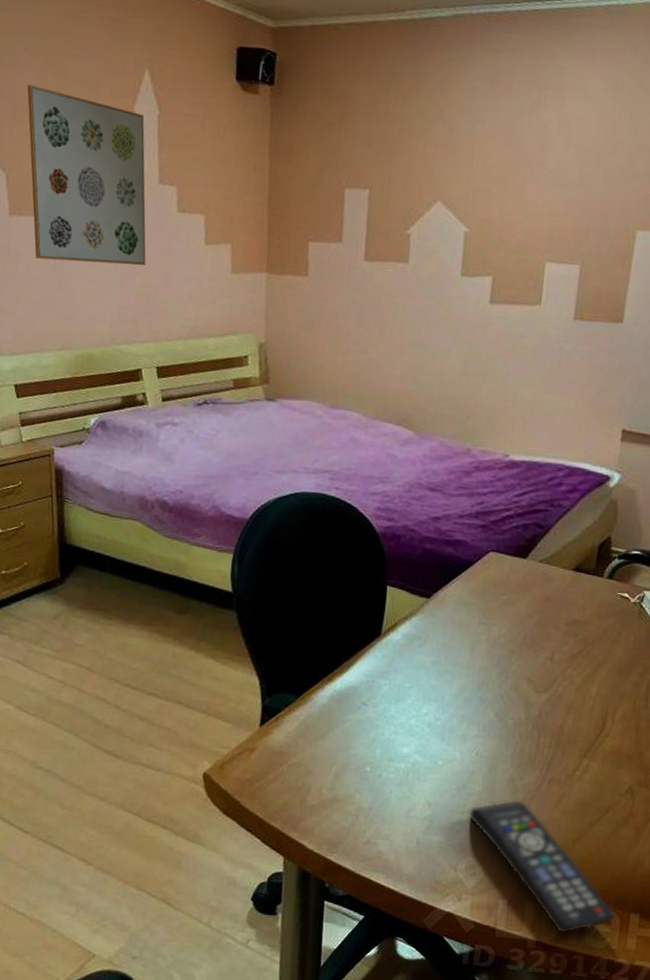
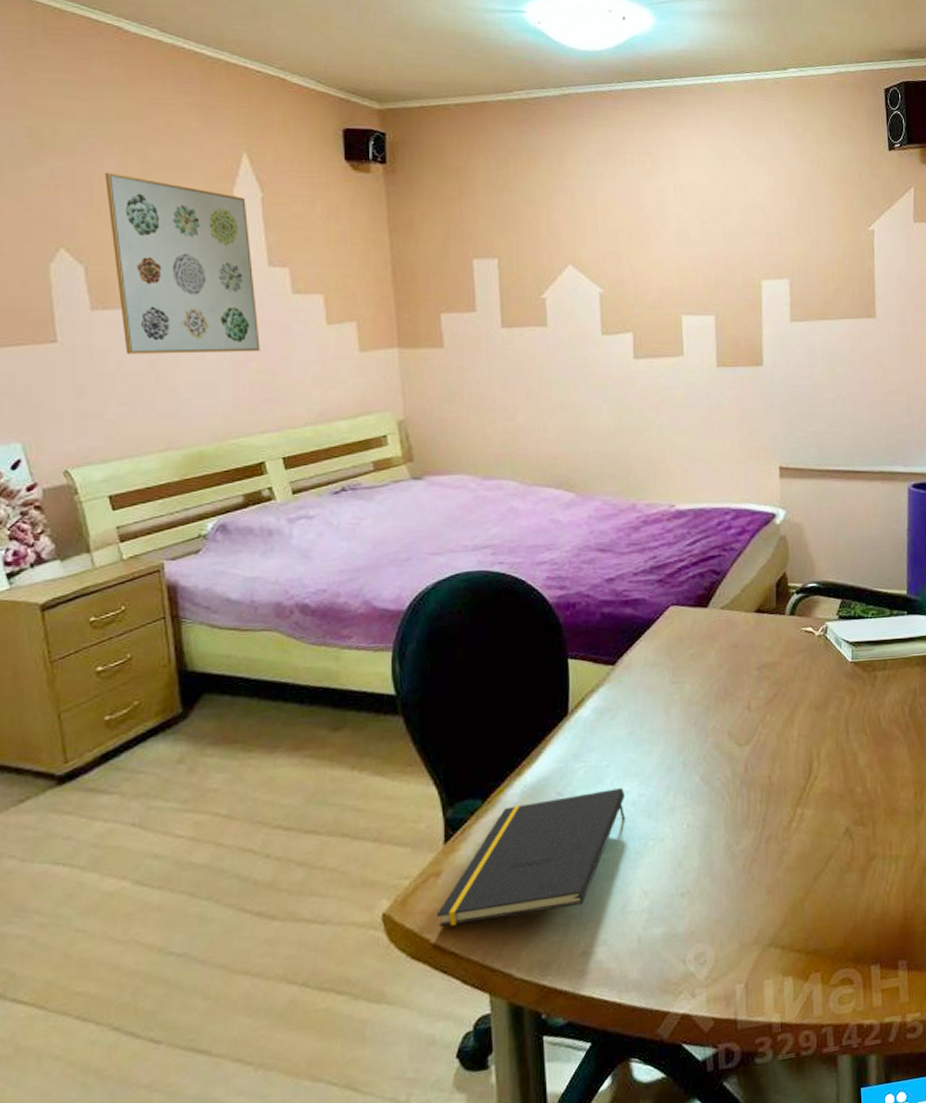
notepad: none [247,706,423,802] -> present [436,788,626,927]
remote control: present [468,800,617,934] -> none [689,867,858,1007]

